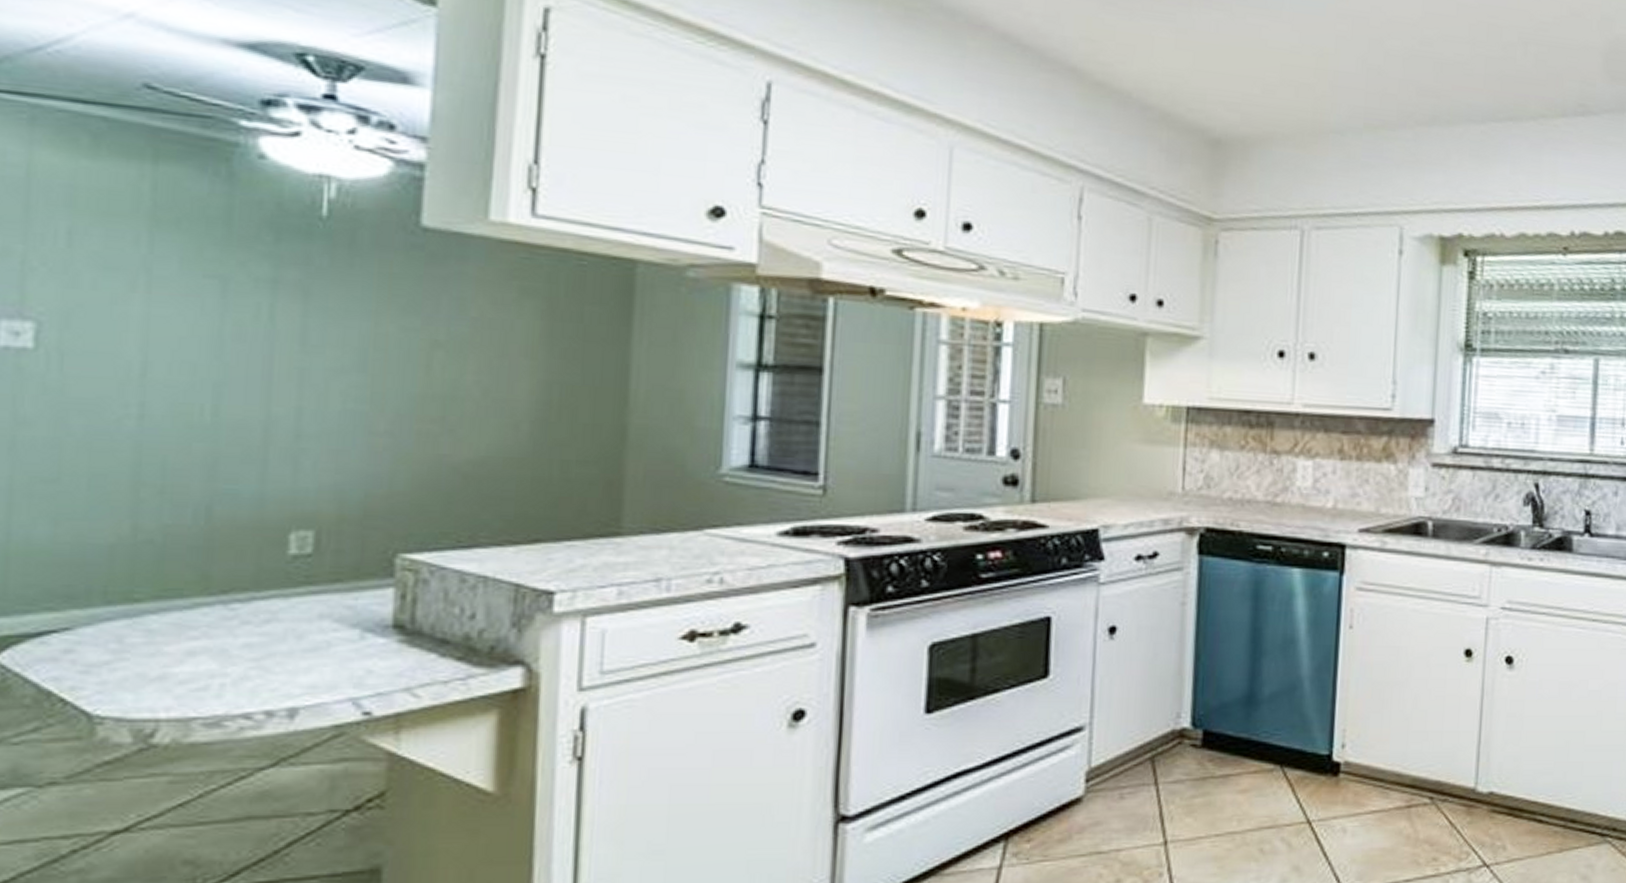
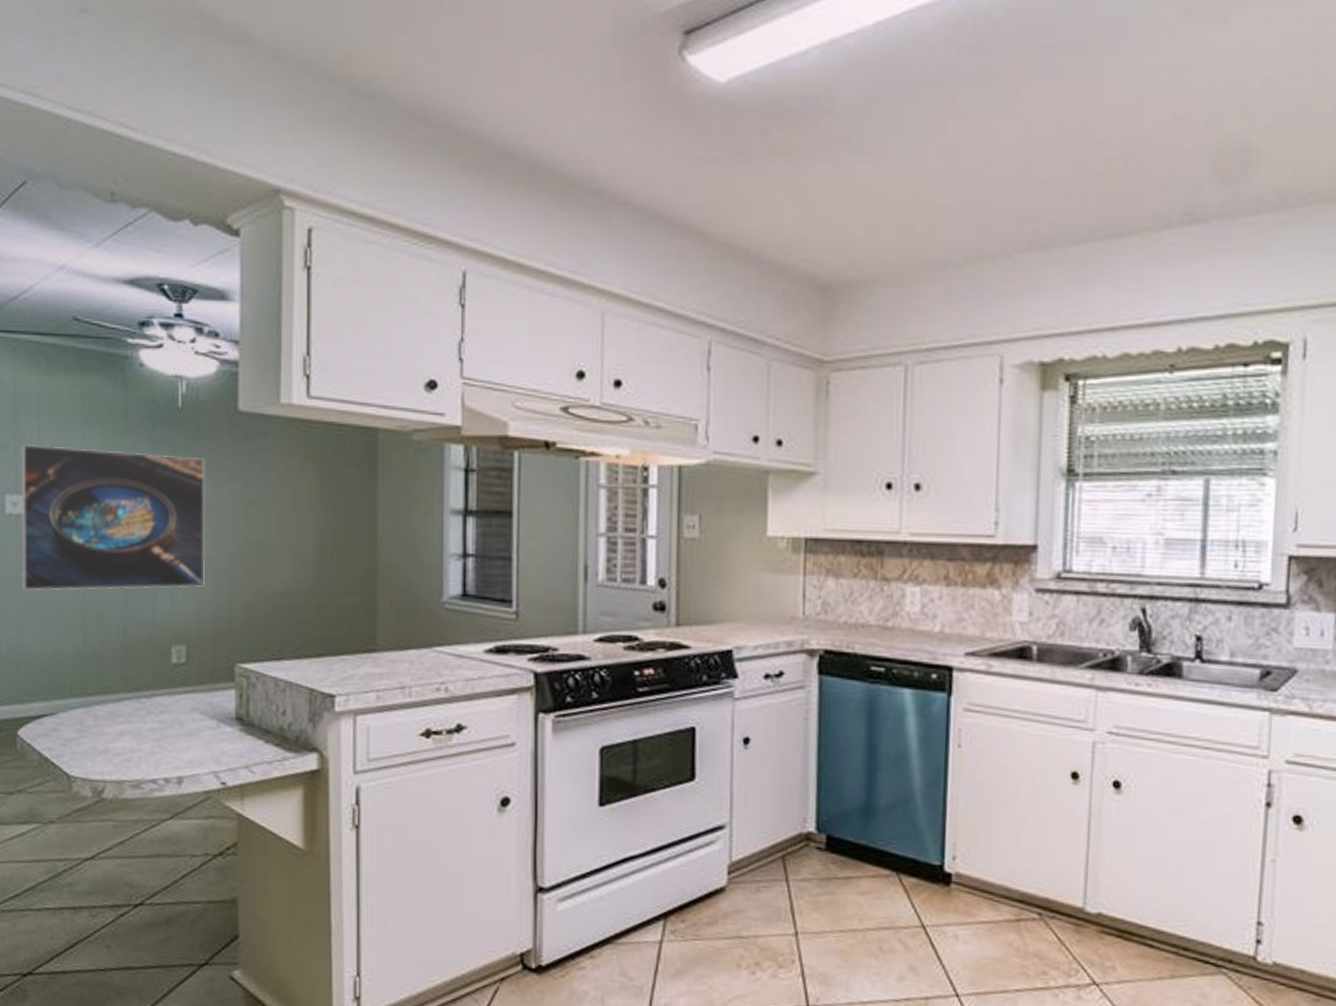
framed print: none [20,251,361,456] -> present [21,444,206,591]

